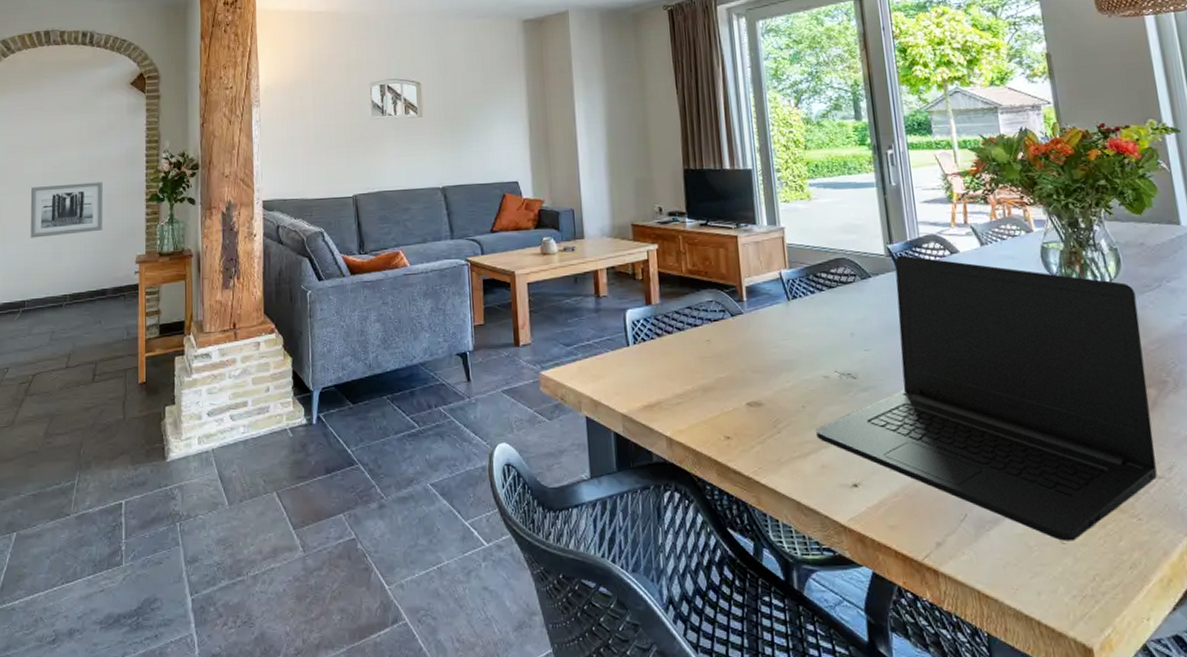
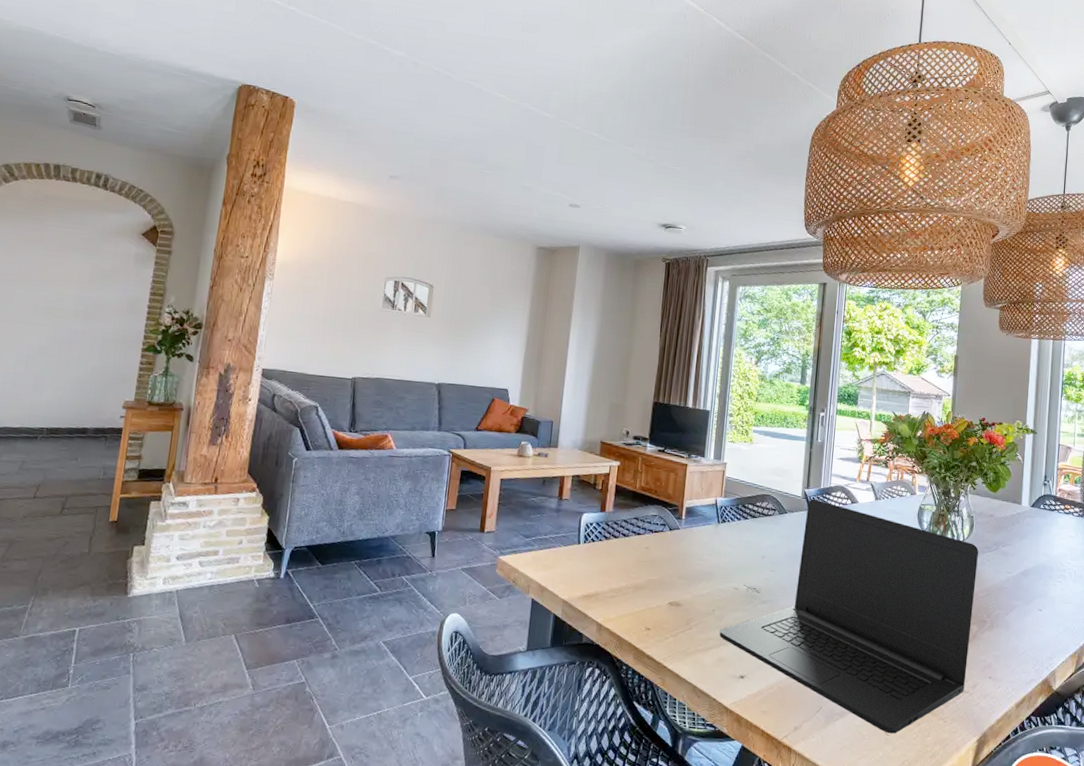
wall art: present [30,182,103,238] -> none [11,318,98,372]

